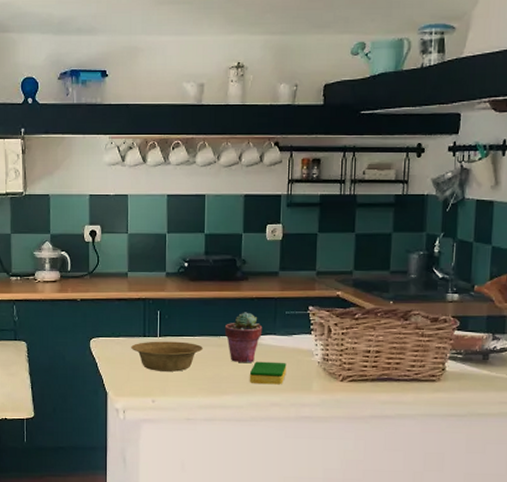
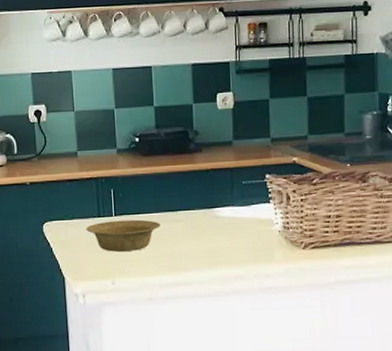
potted succulent: present [224,312,263,362] -> none [181,184,220,237]
dish sponge: present [249,361,287,385] -> none [210,233,248,258]

